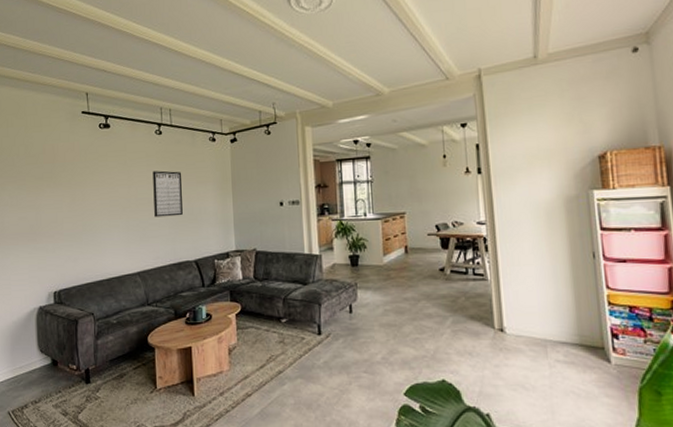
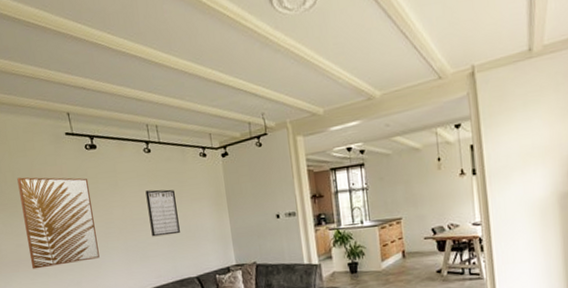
wall art: none [29,151,100,243] -> present [17,177,100,269]

